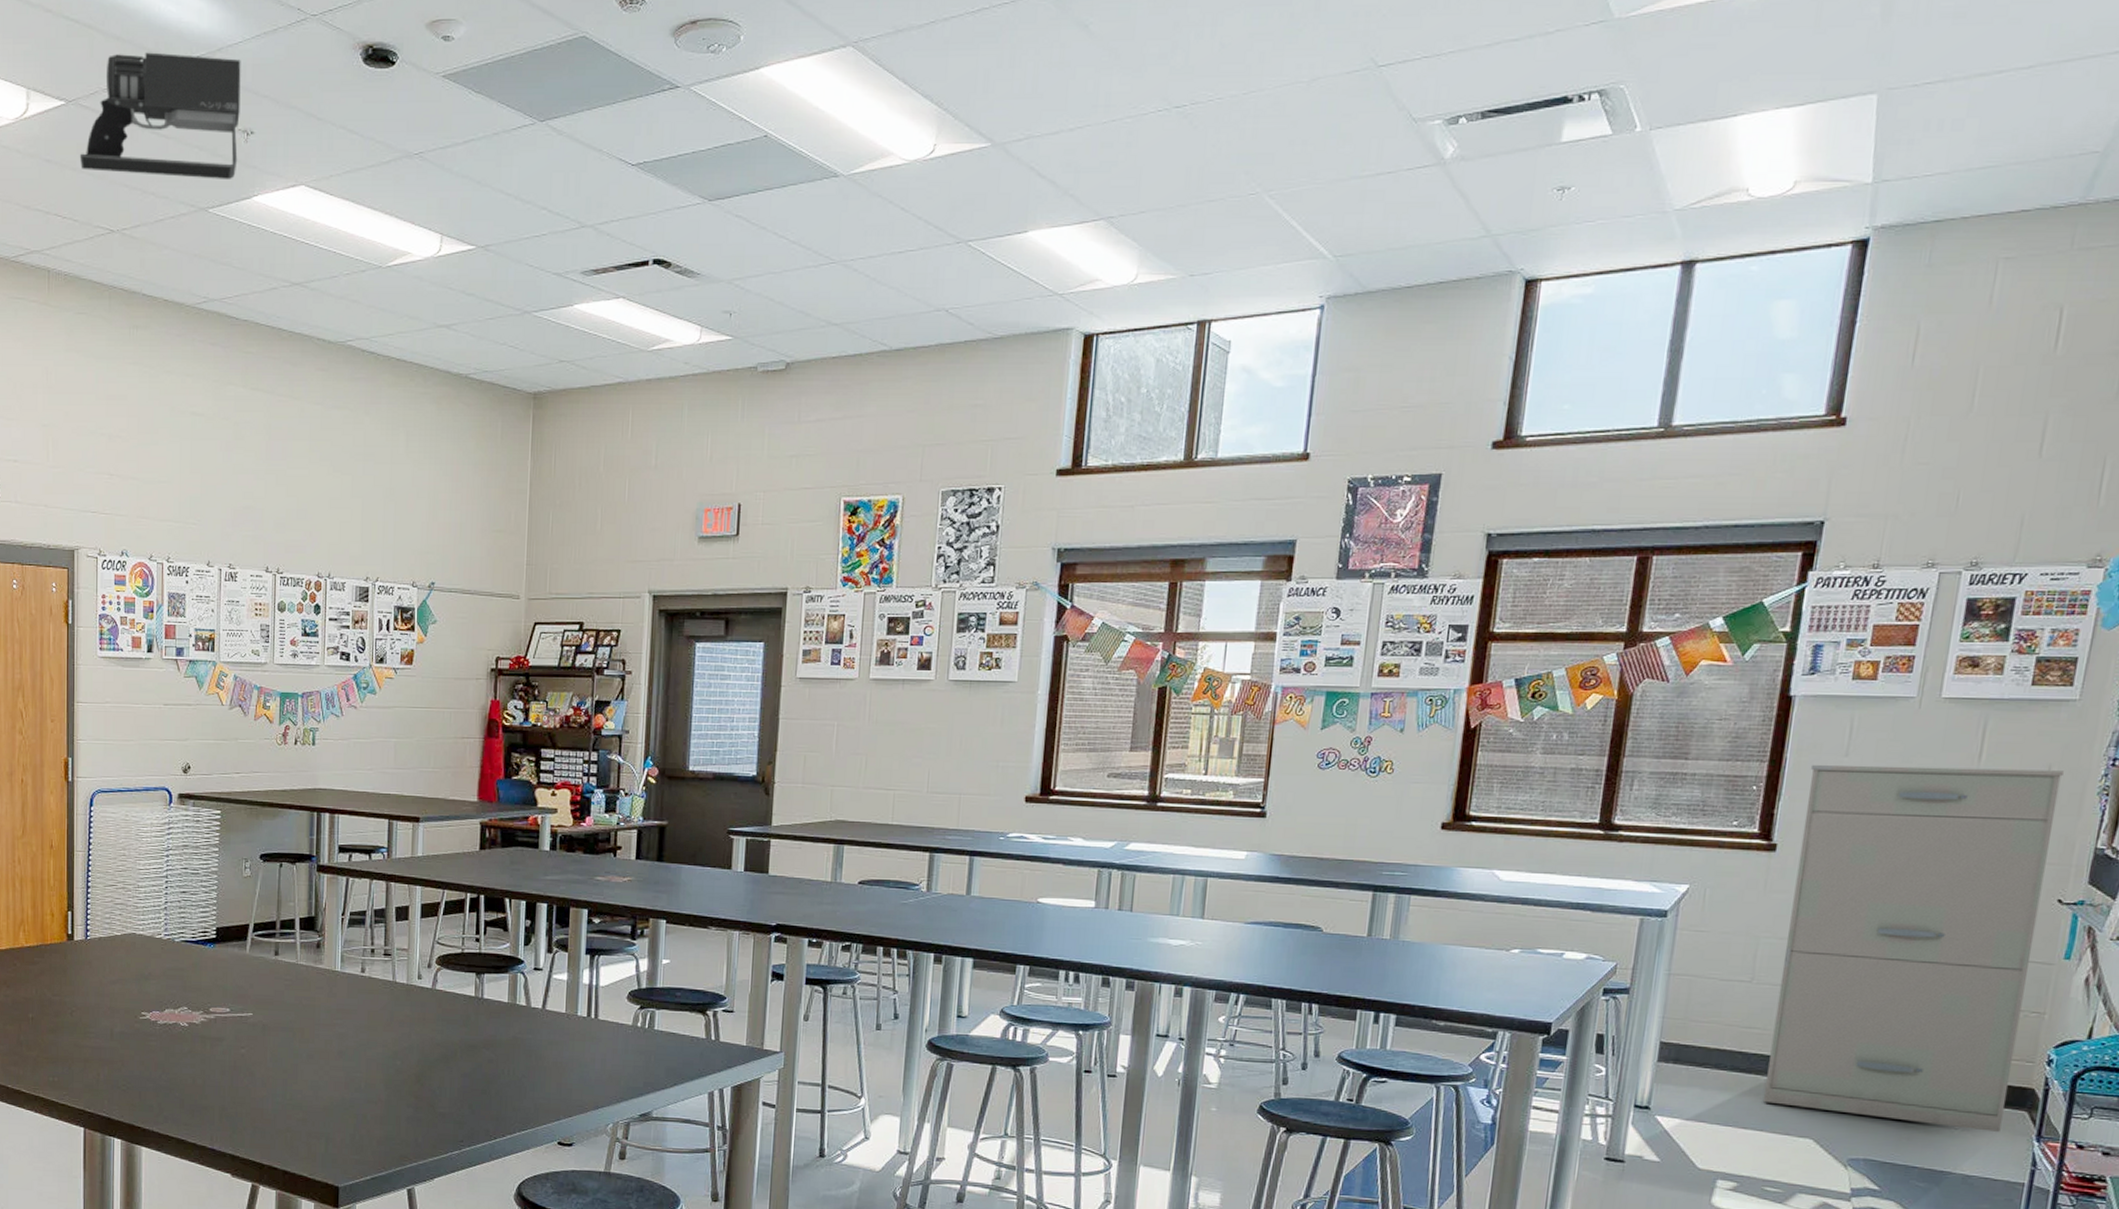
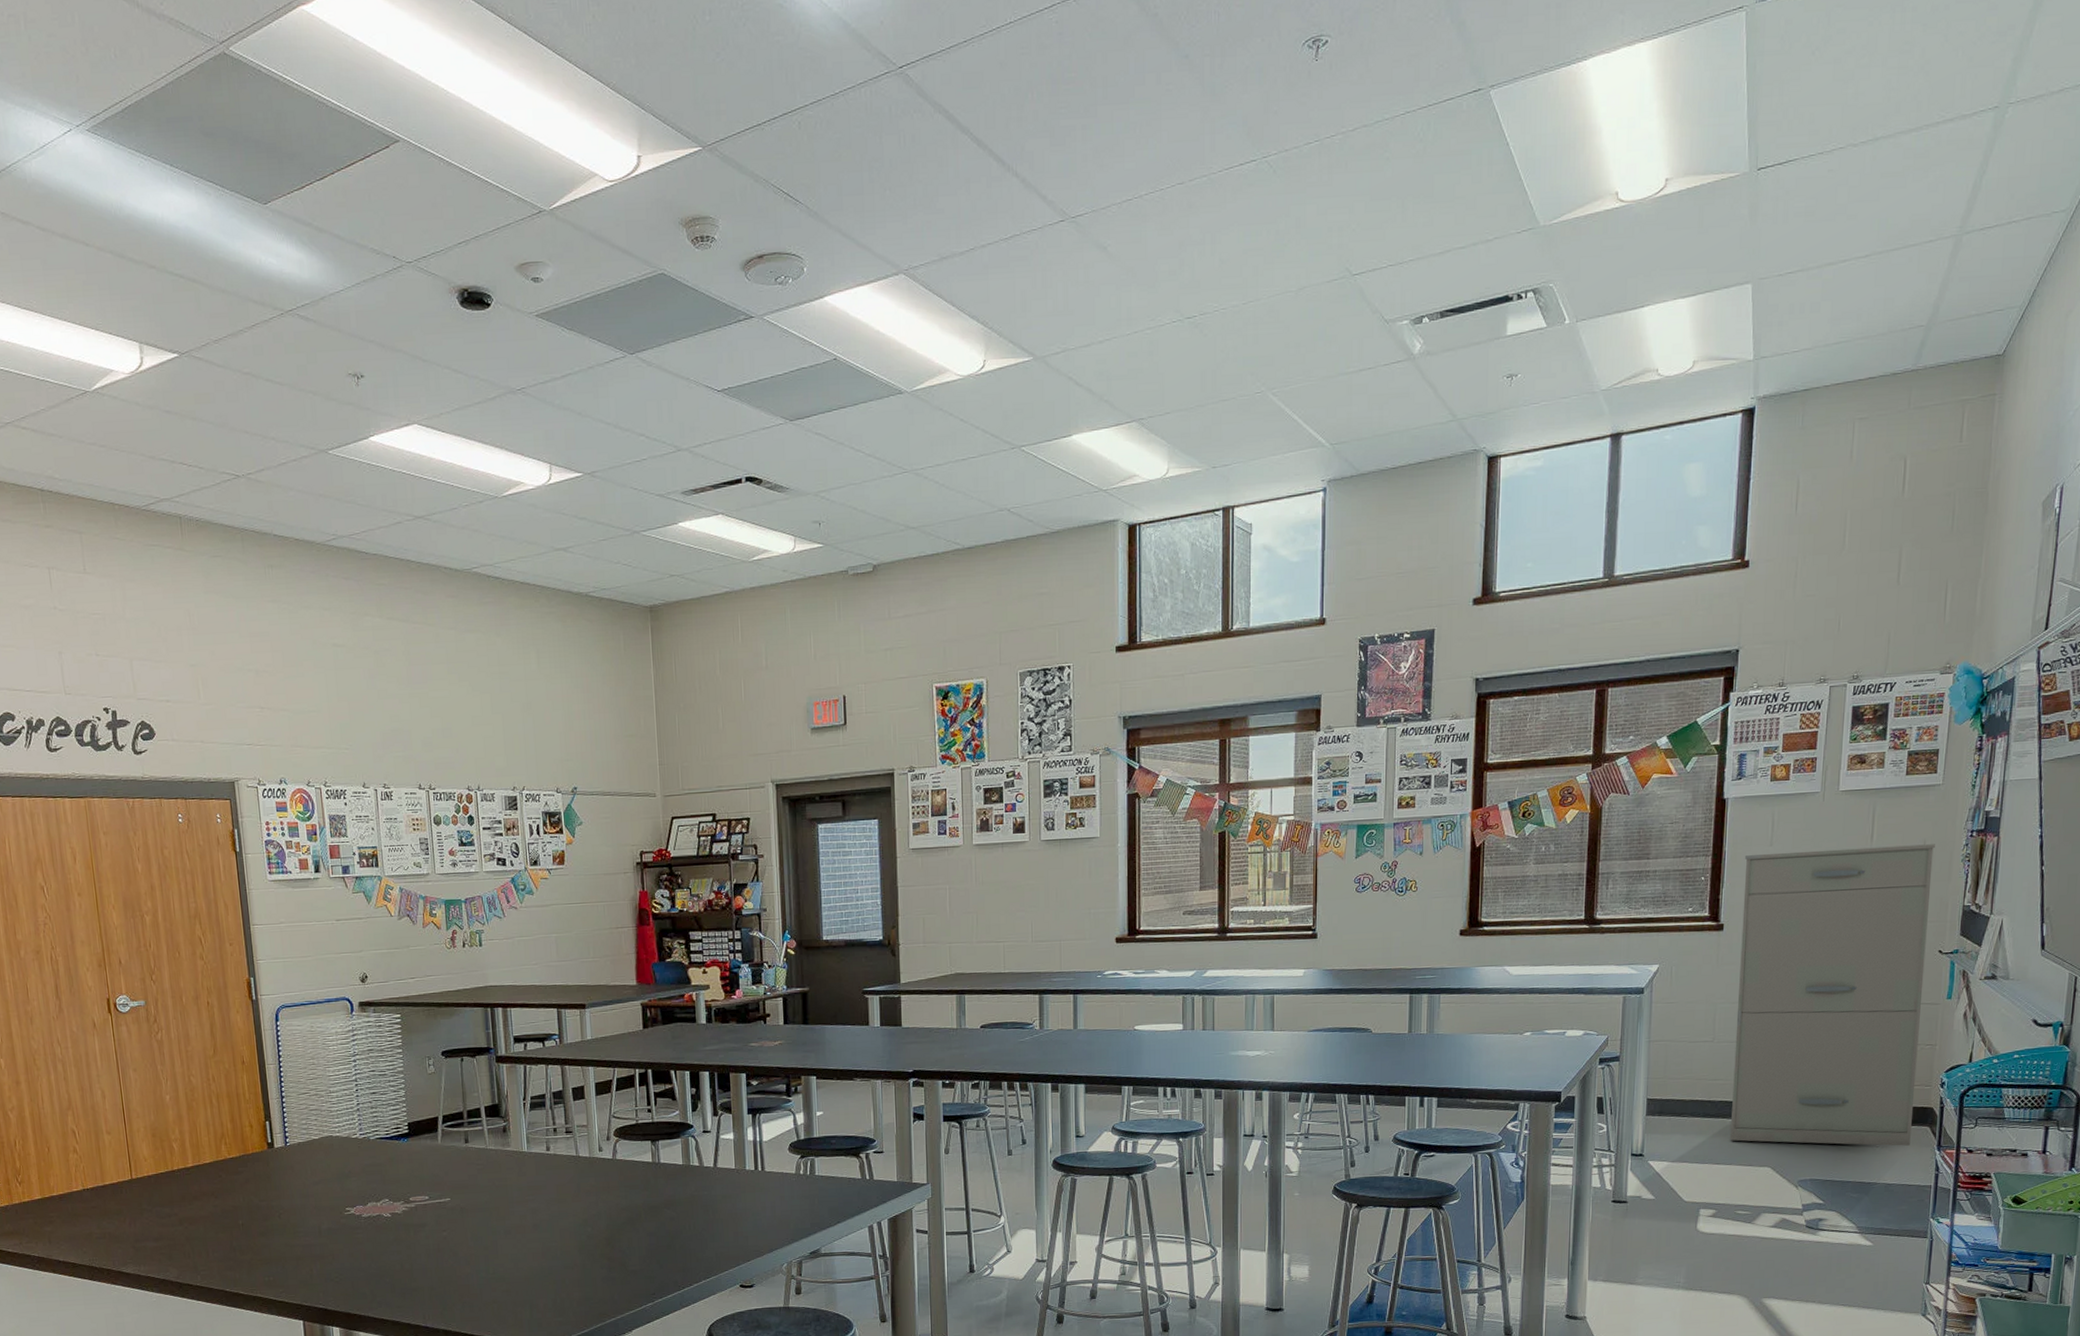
projector: present [79,52,241,179] -> none [197,303,351,422]

